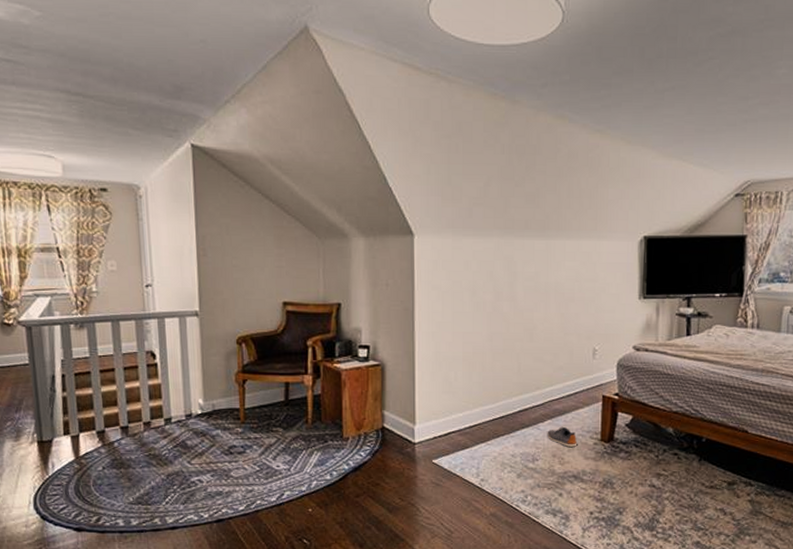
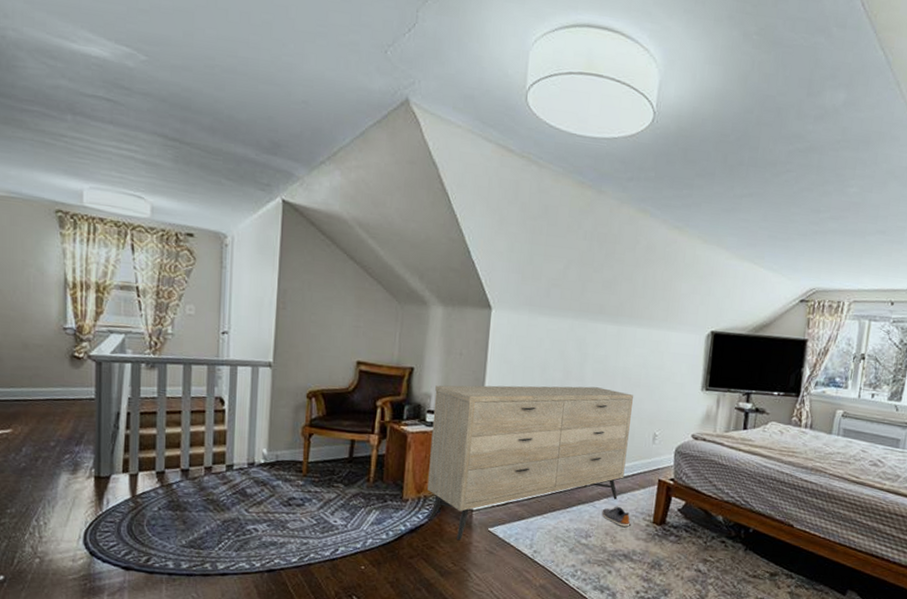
dresser: none [365,306,569,475] -> present [427,385,634,541]

